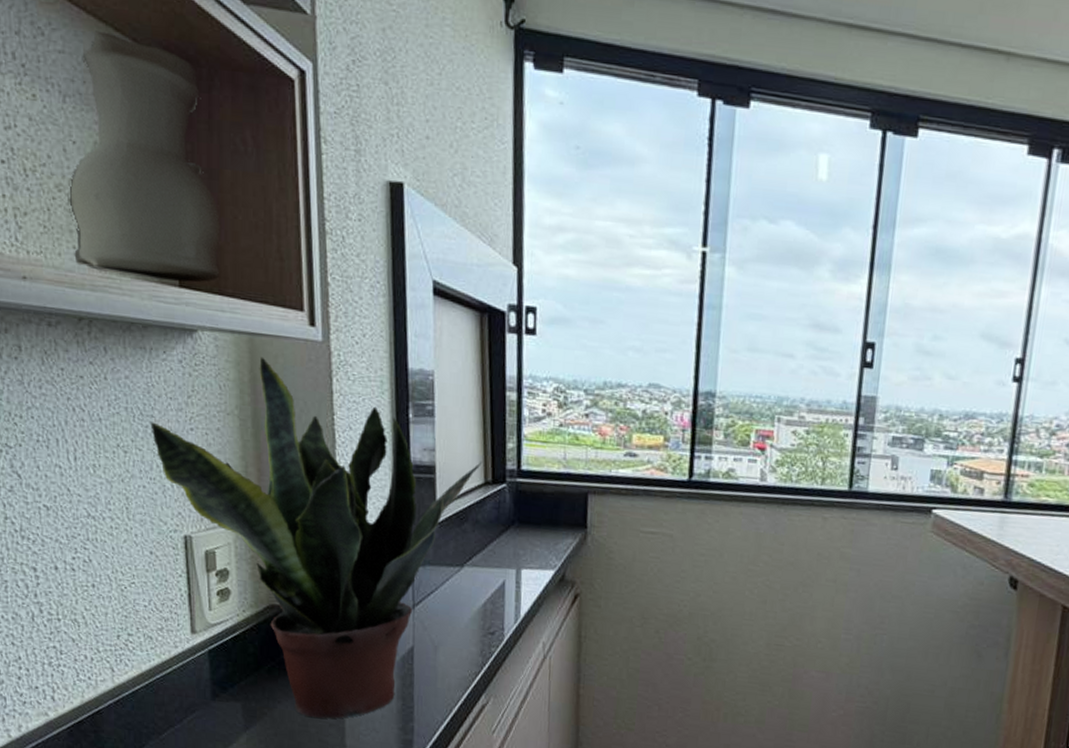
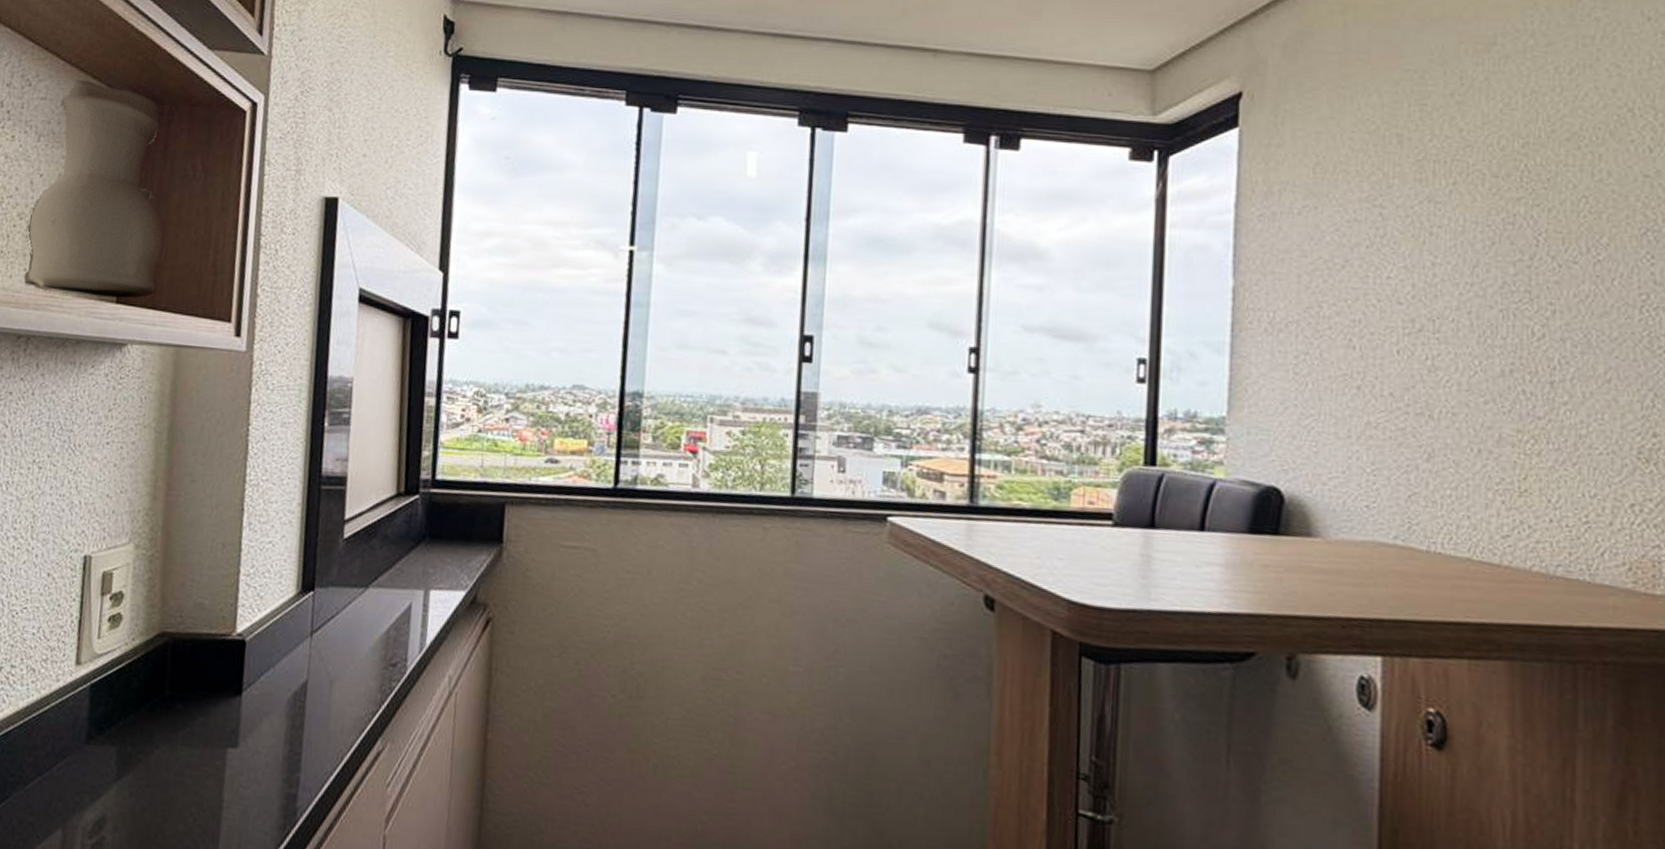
potted plant: present [150,356,483,719] -> none [68,368,396,768]

